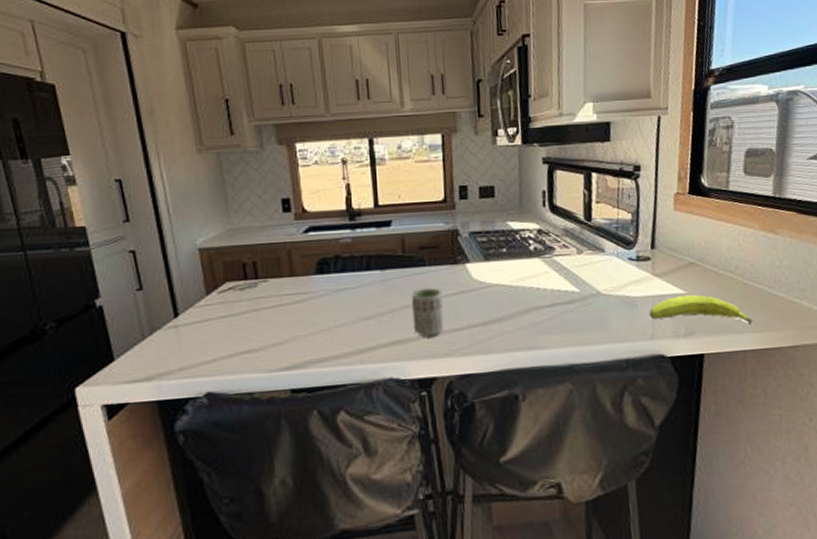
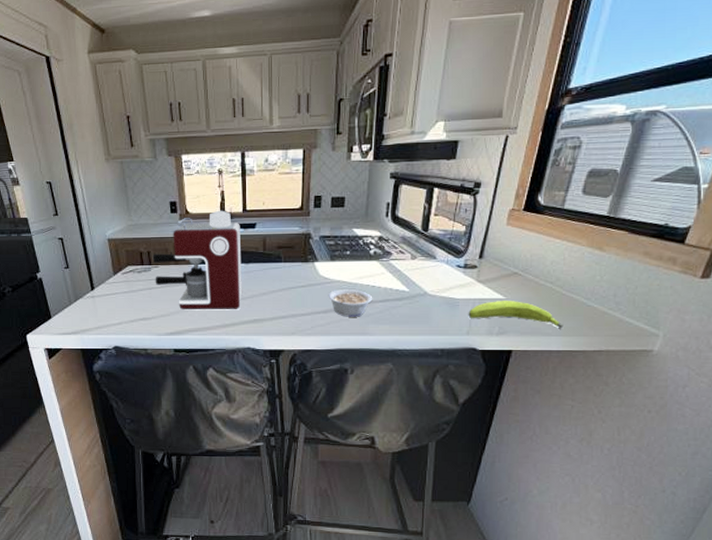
coffee maker: none [259,206,379,336] -> present [152,210,242,310]
cup: present [411,288,444,337] -> none [268,280,293,318]
legume: none [485,293,538,329] -> present [328,288,372,317]

